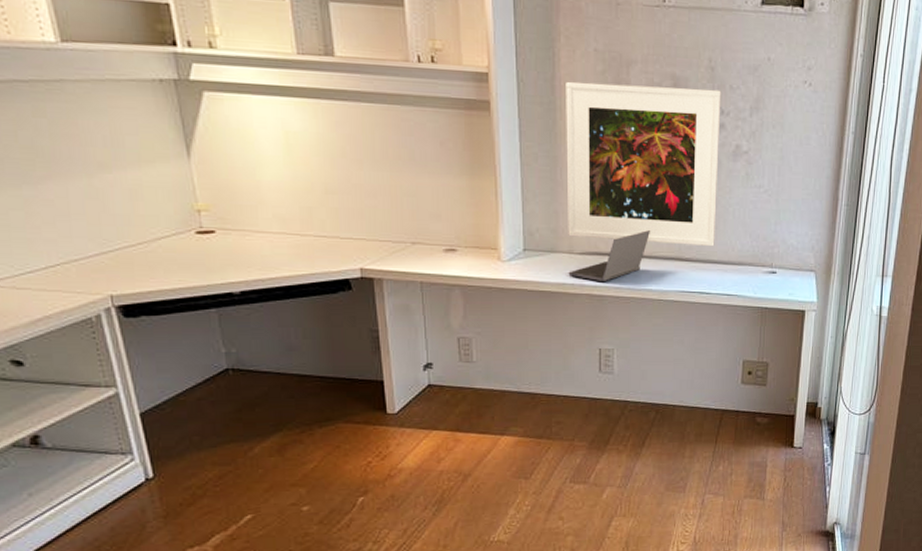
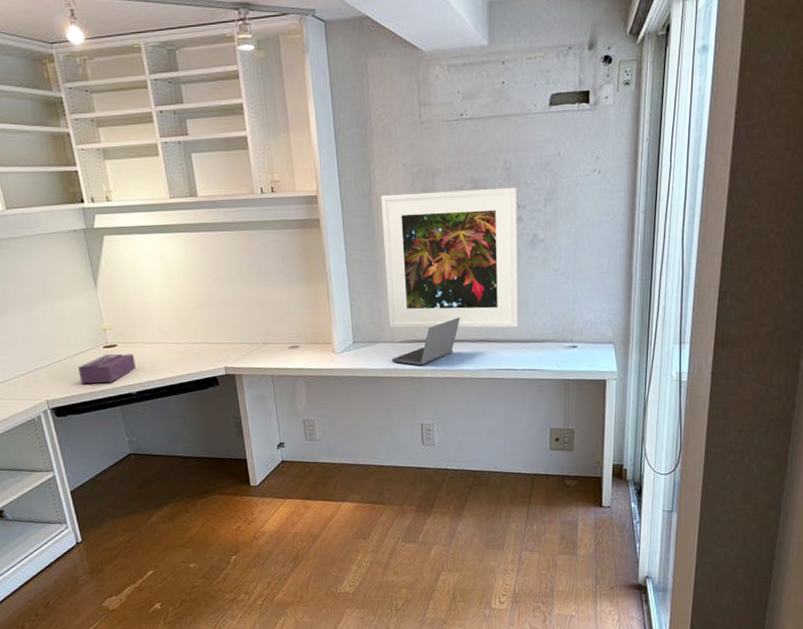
tissue box: none [159,241,240,279] -> present [78,353,136,384]

